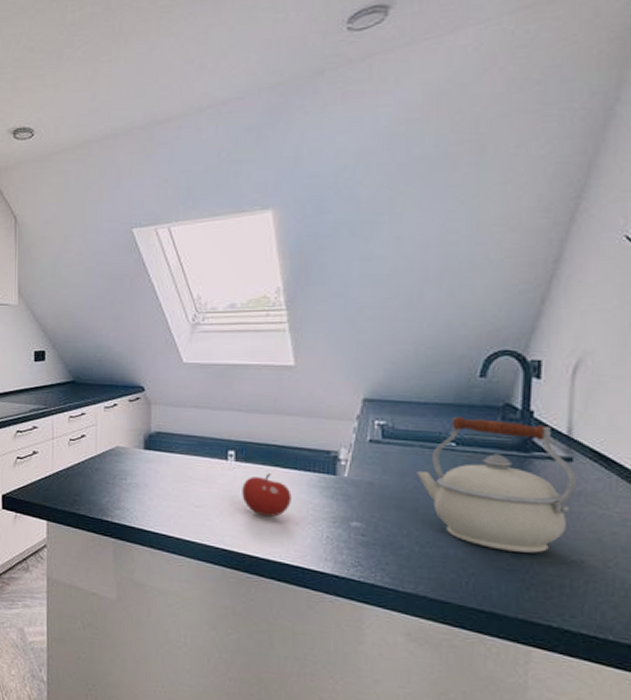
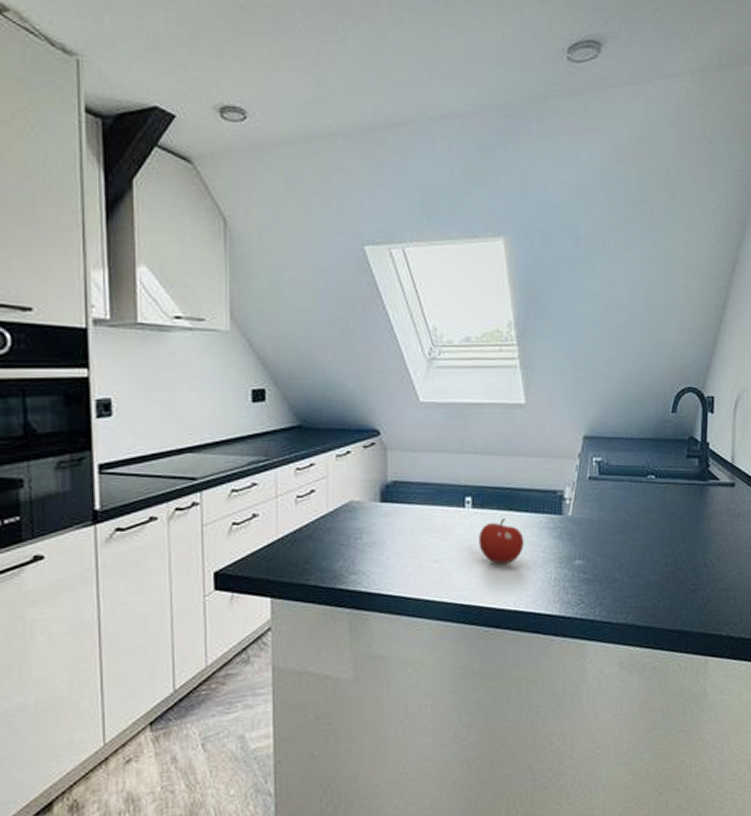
kettle: present [417,416,576,553] -> none [626,450,737,573]

